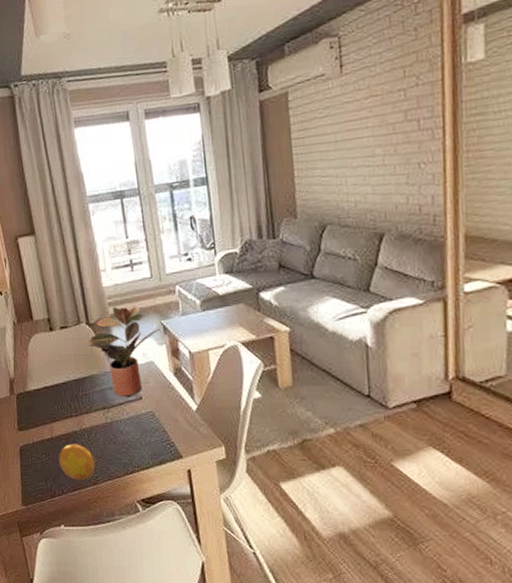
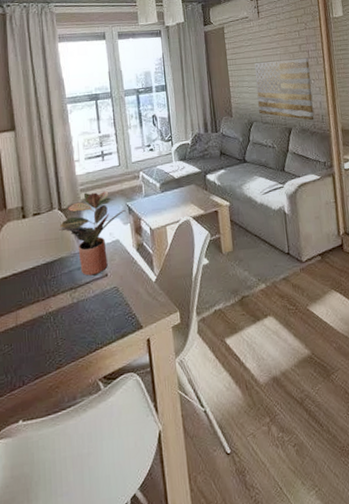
coin: present [58,444,96,480] -> none [21,328,59,368]
wall art: none [332,129,421,223] -> present [255,57,314,121]

